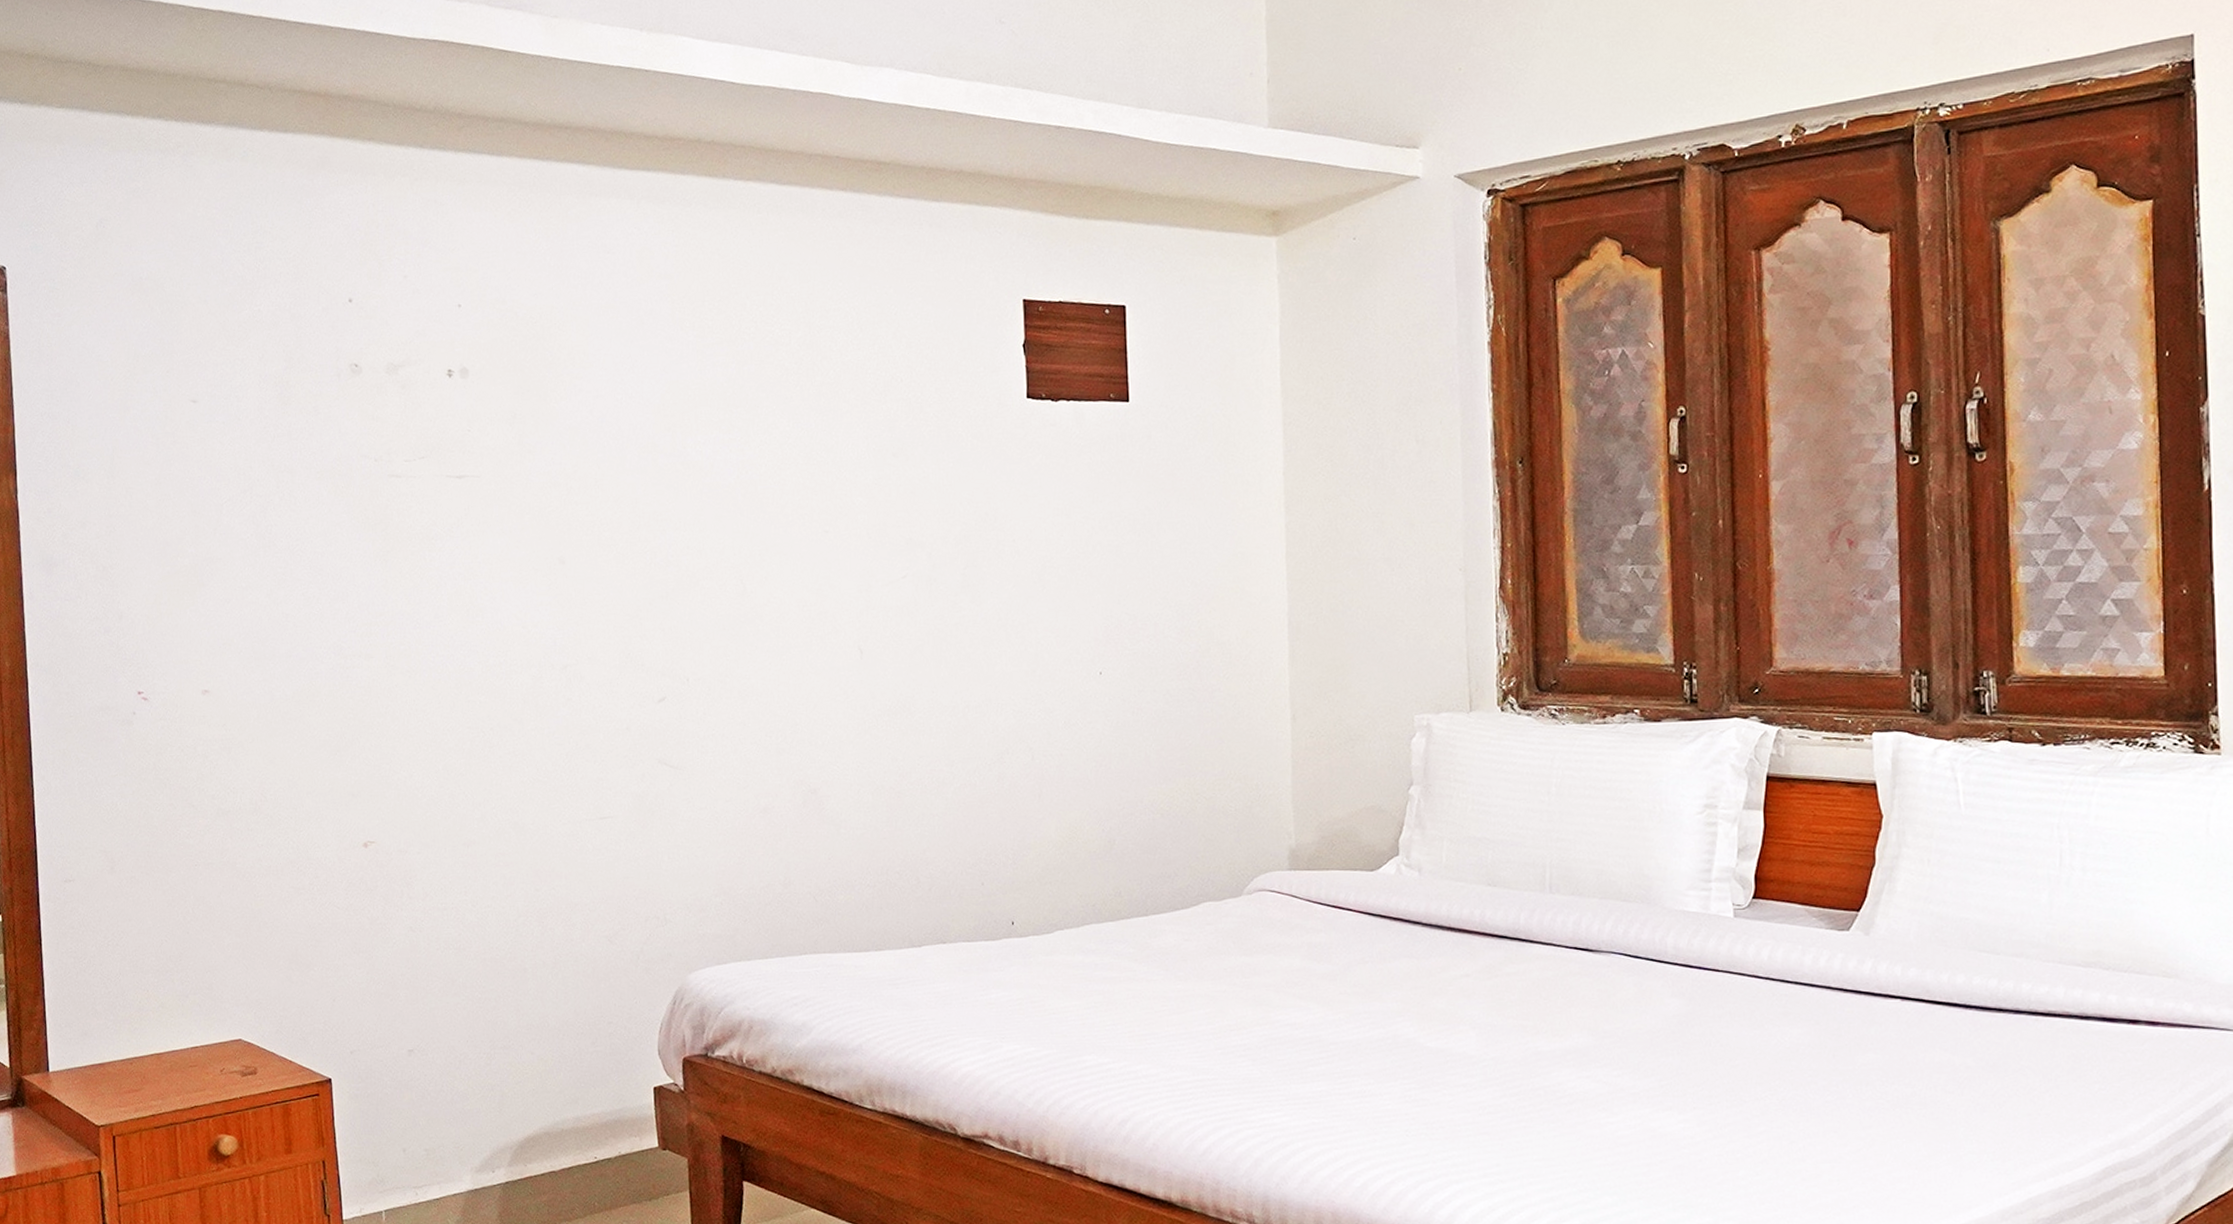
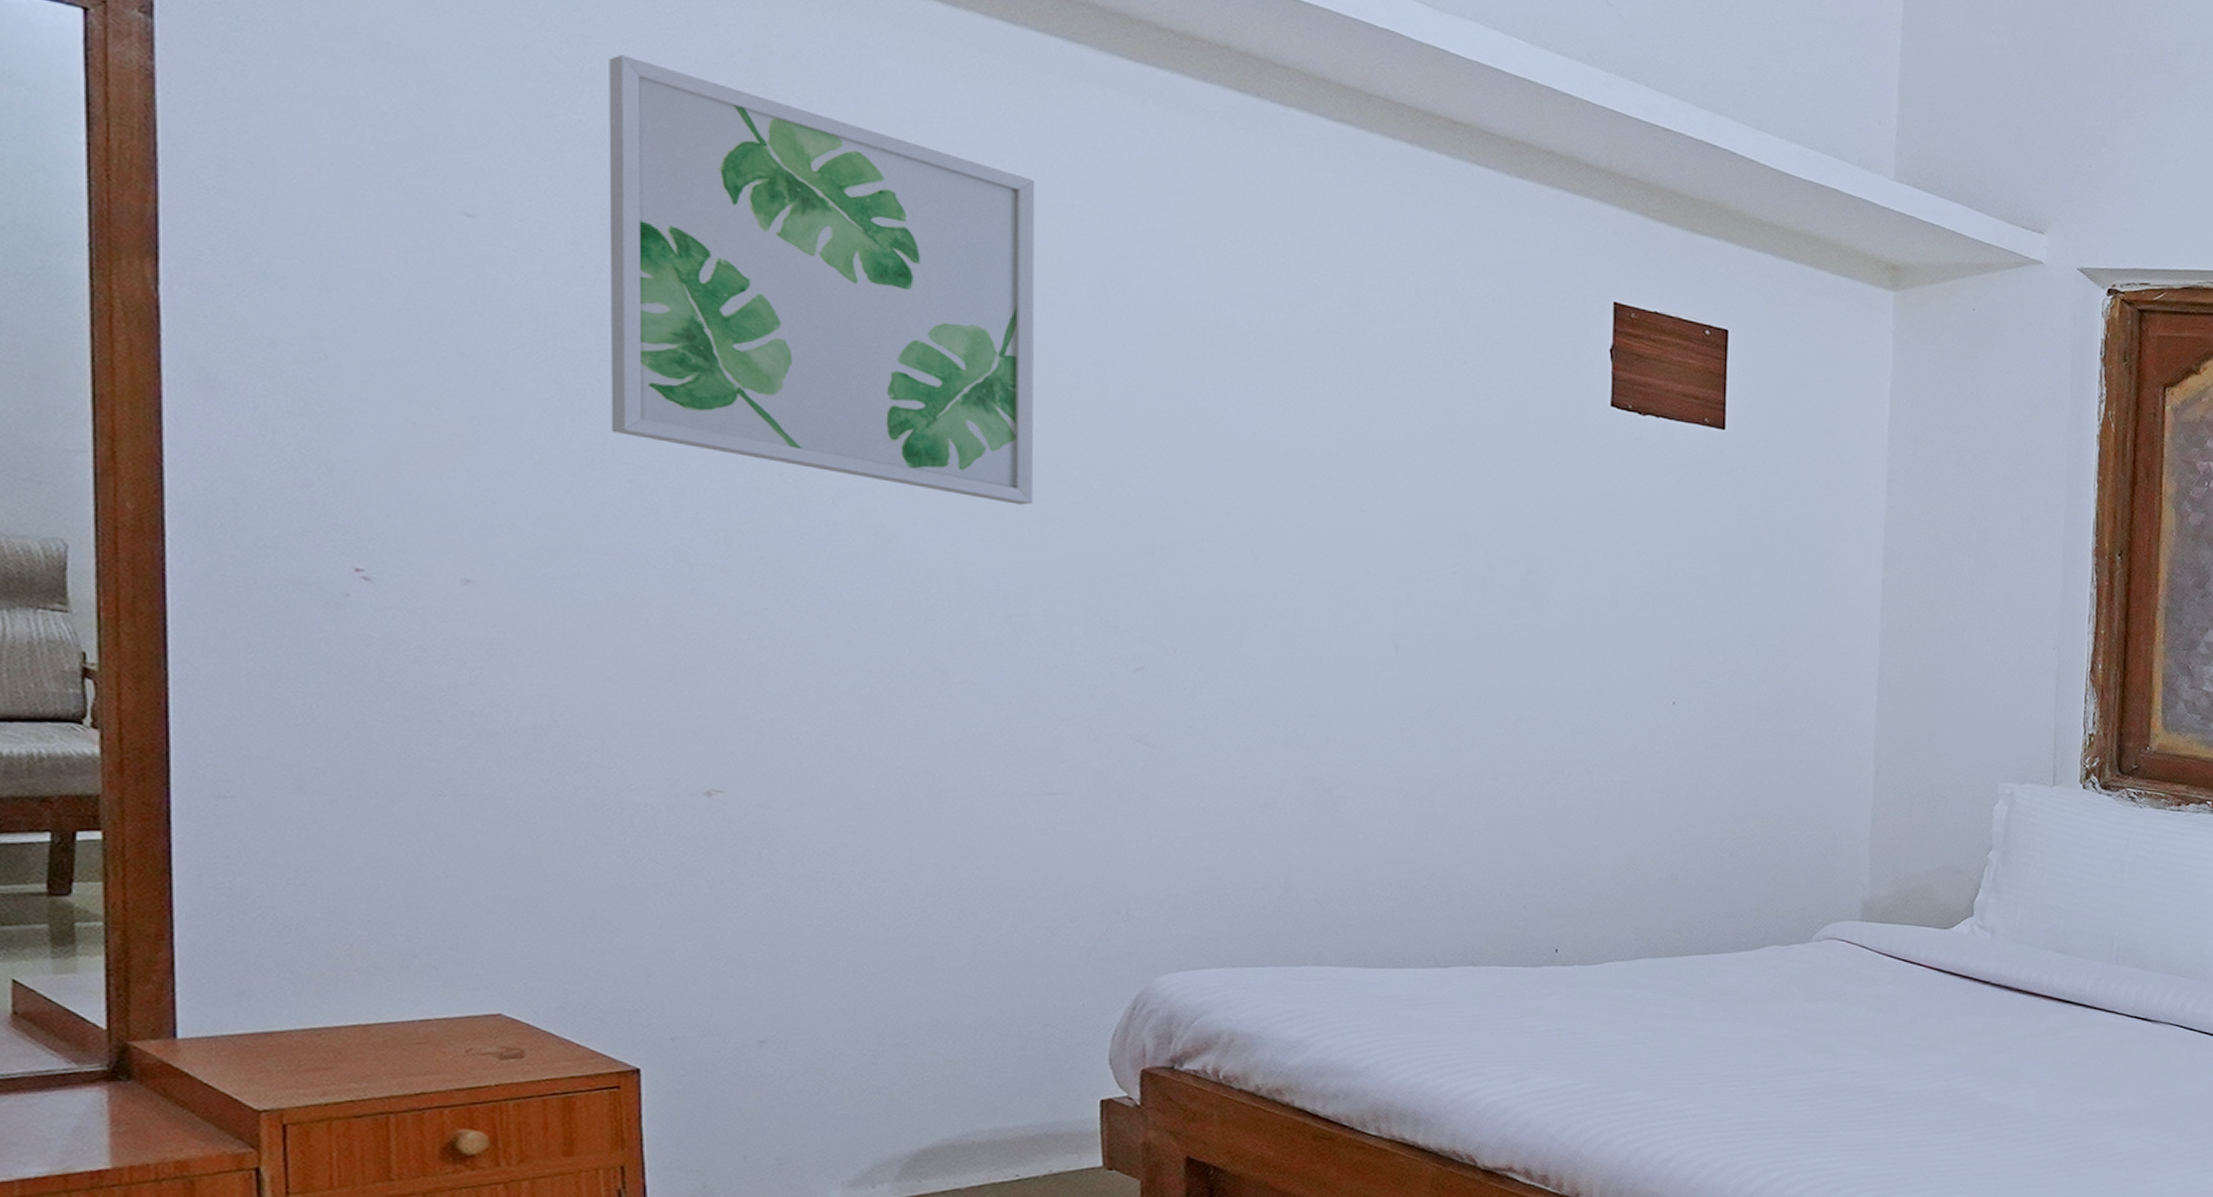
wall art: none [275,251,577,570] -> present [609,55,1035,505]

